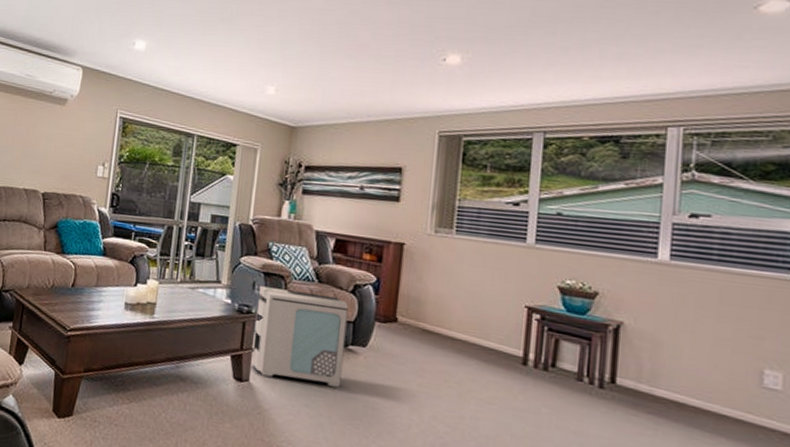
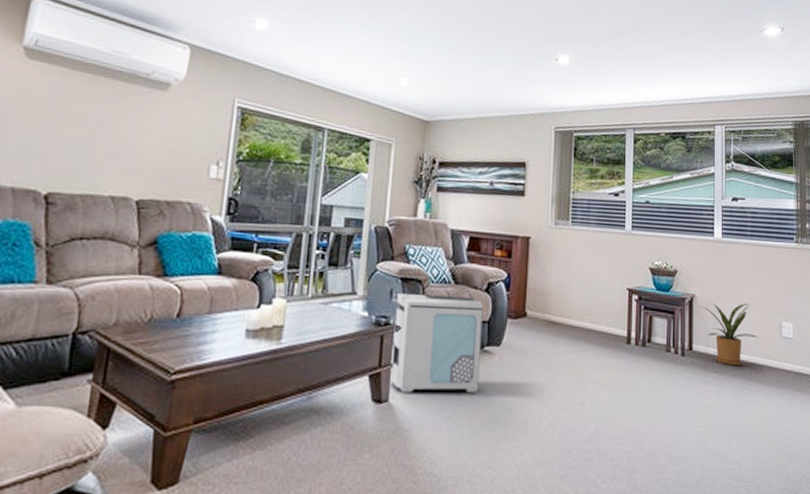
house plant: none [626,335,723,412] -> present [697,303,759,367]

